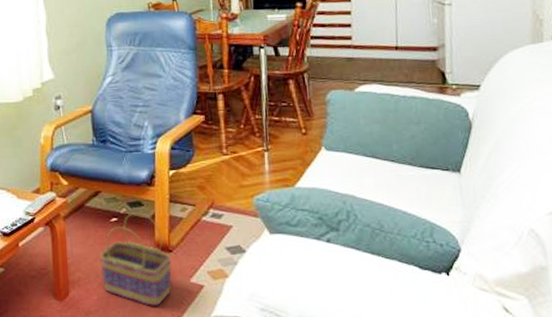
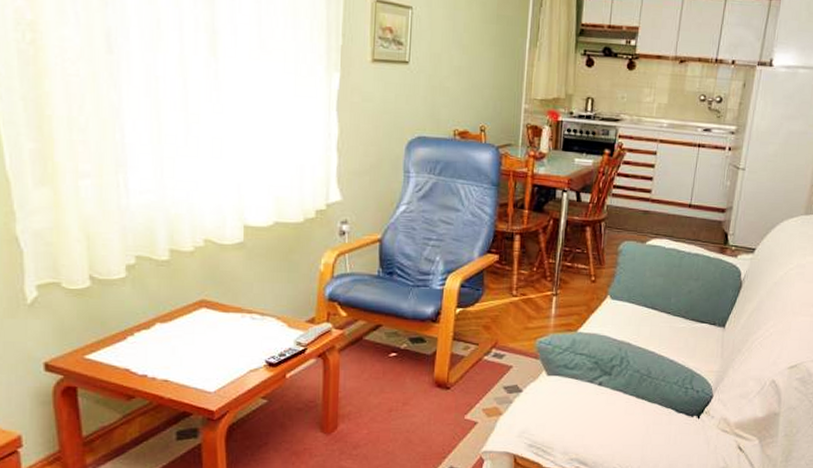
basket: present [99,212,172,306] -> none [374,348,448,441]

